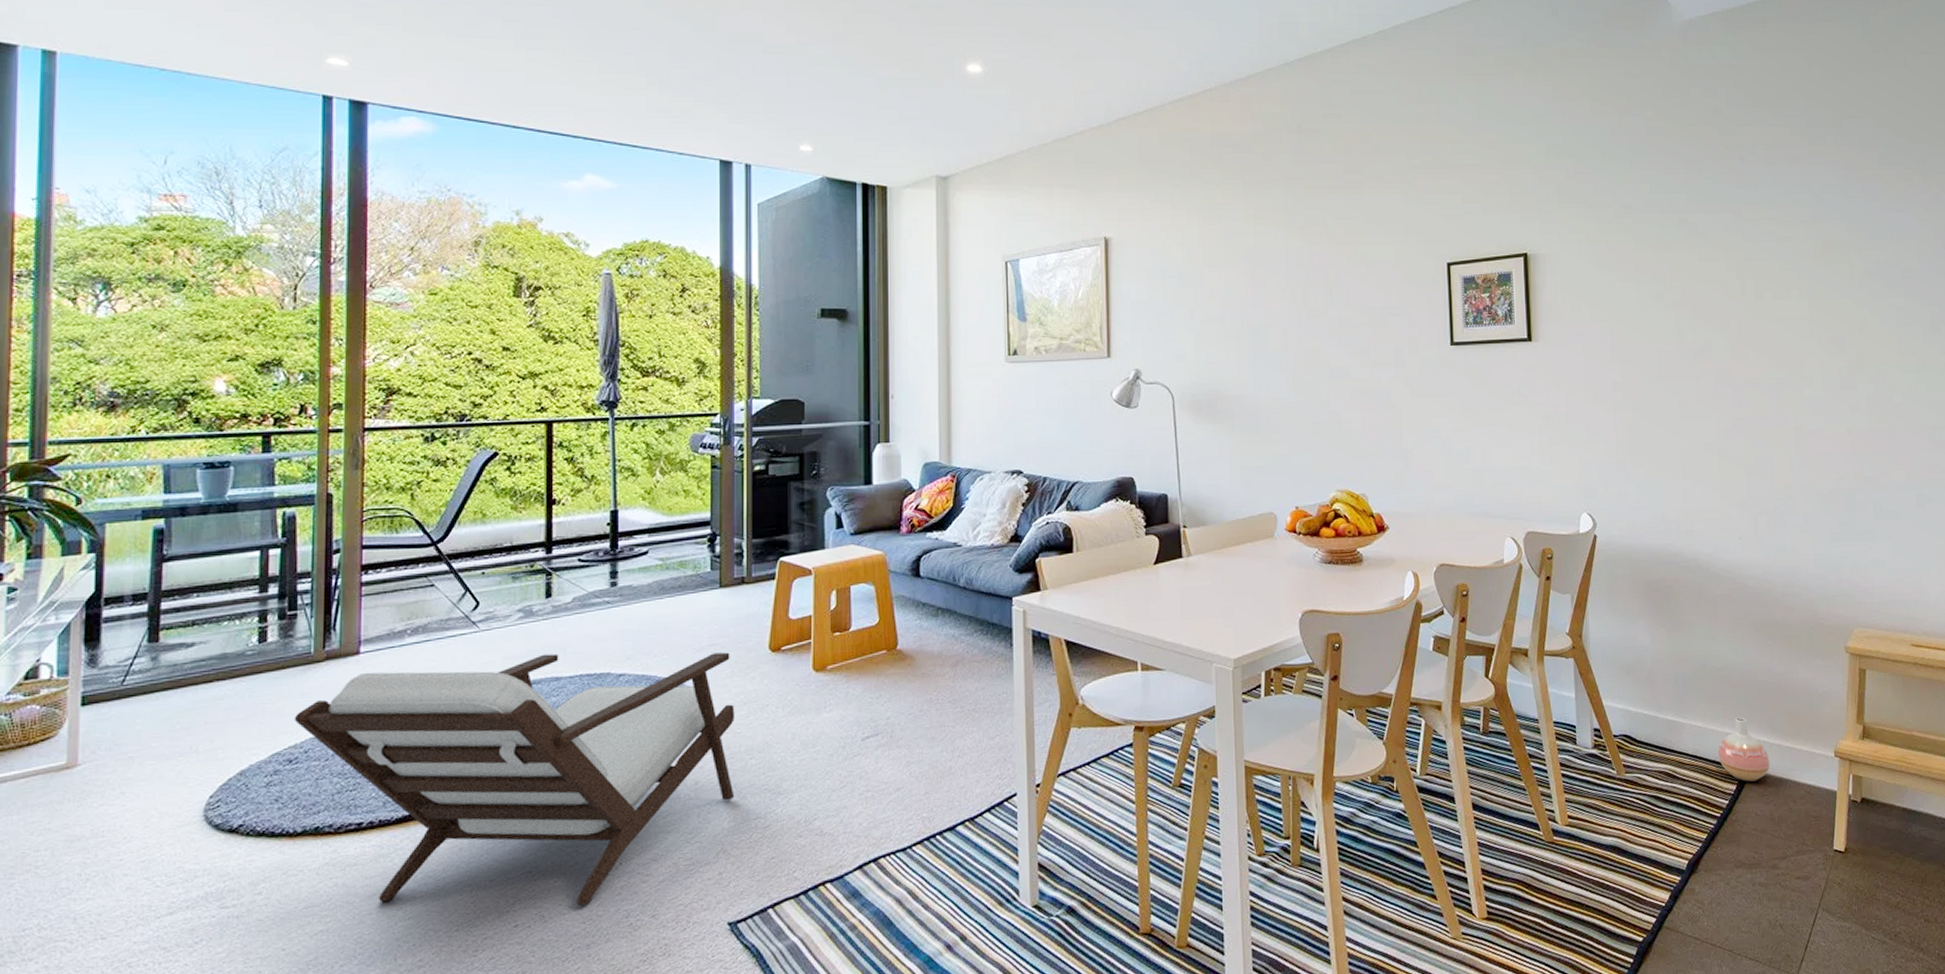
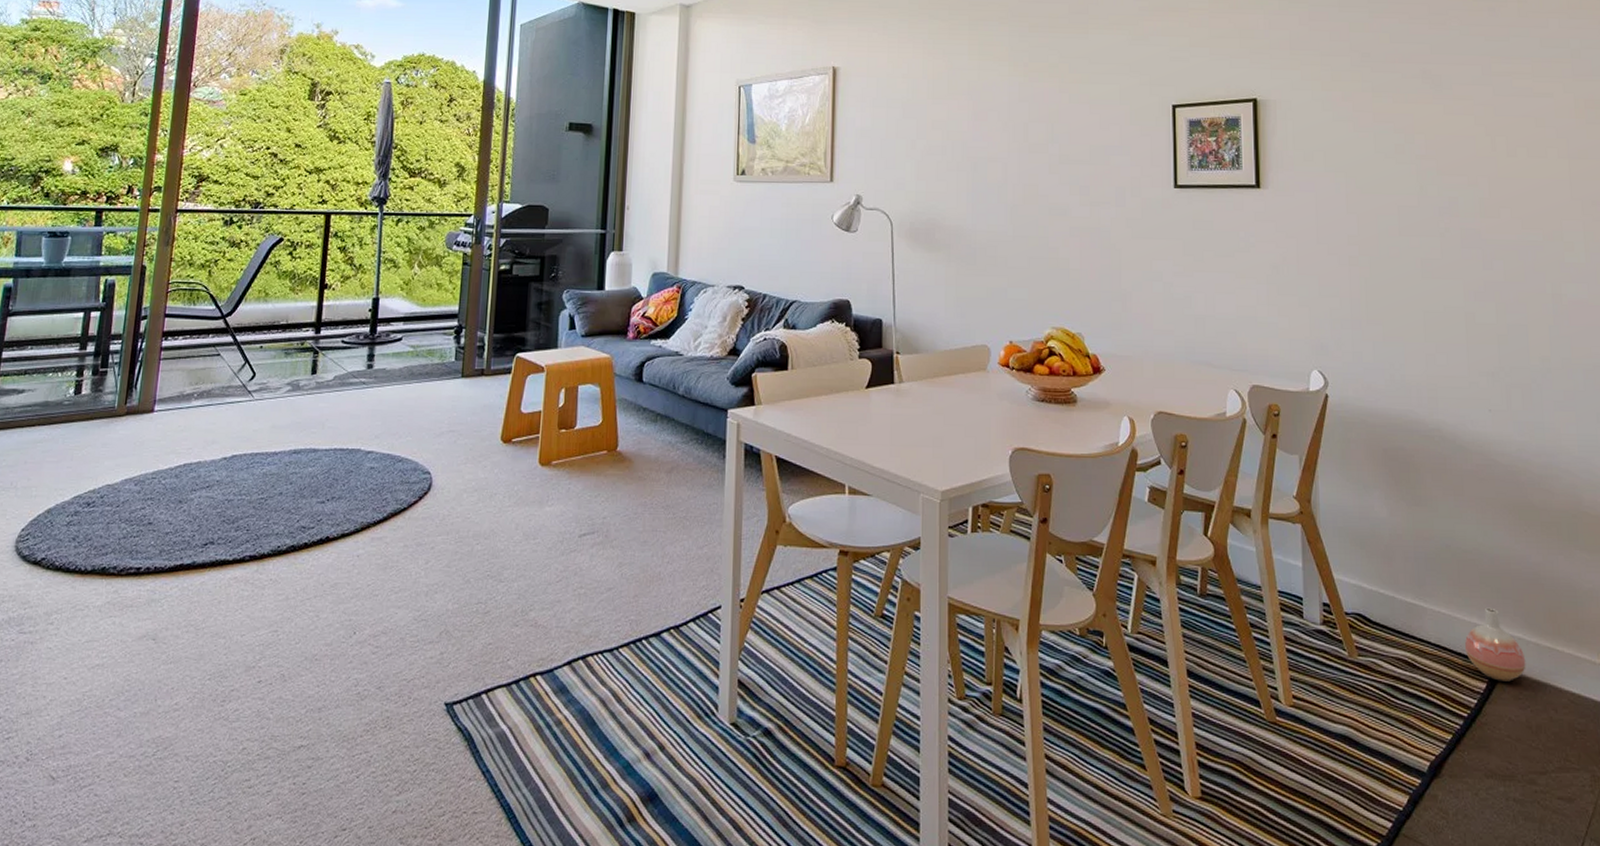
armchair: present [295,652,735,905] -> none [96,426,466,669]

